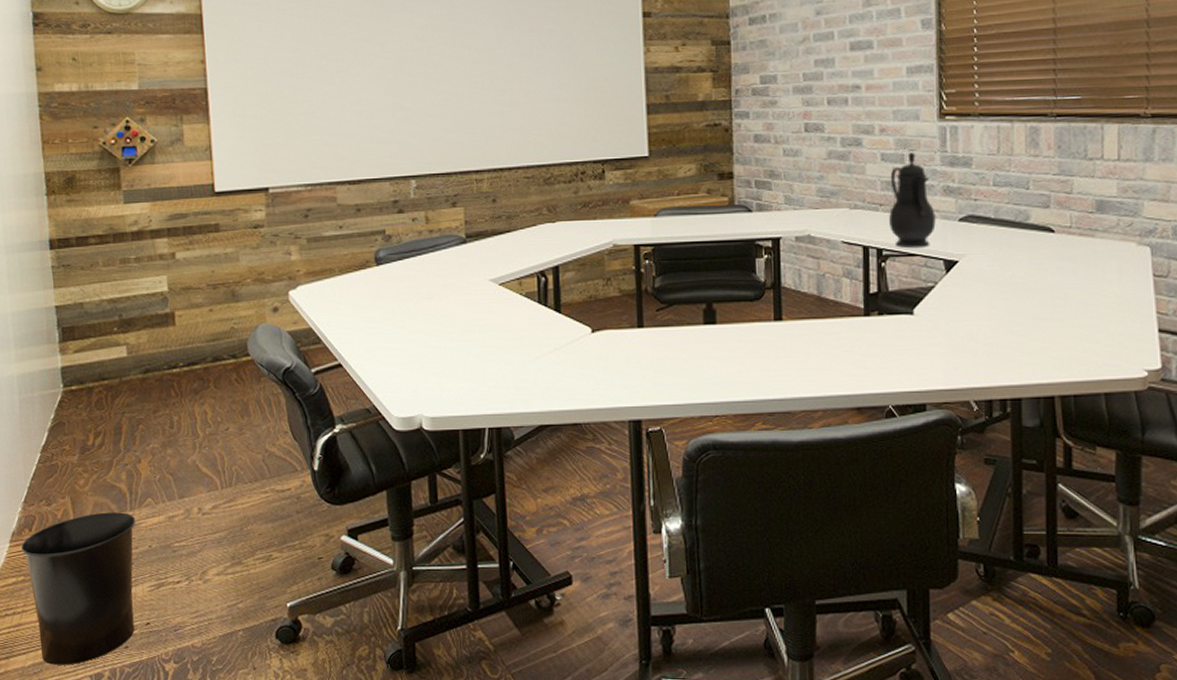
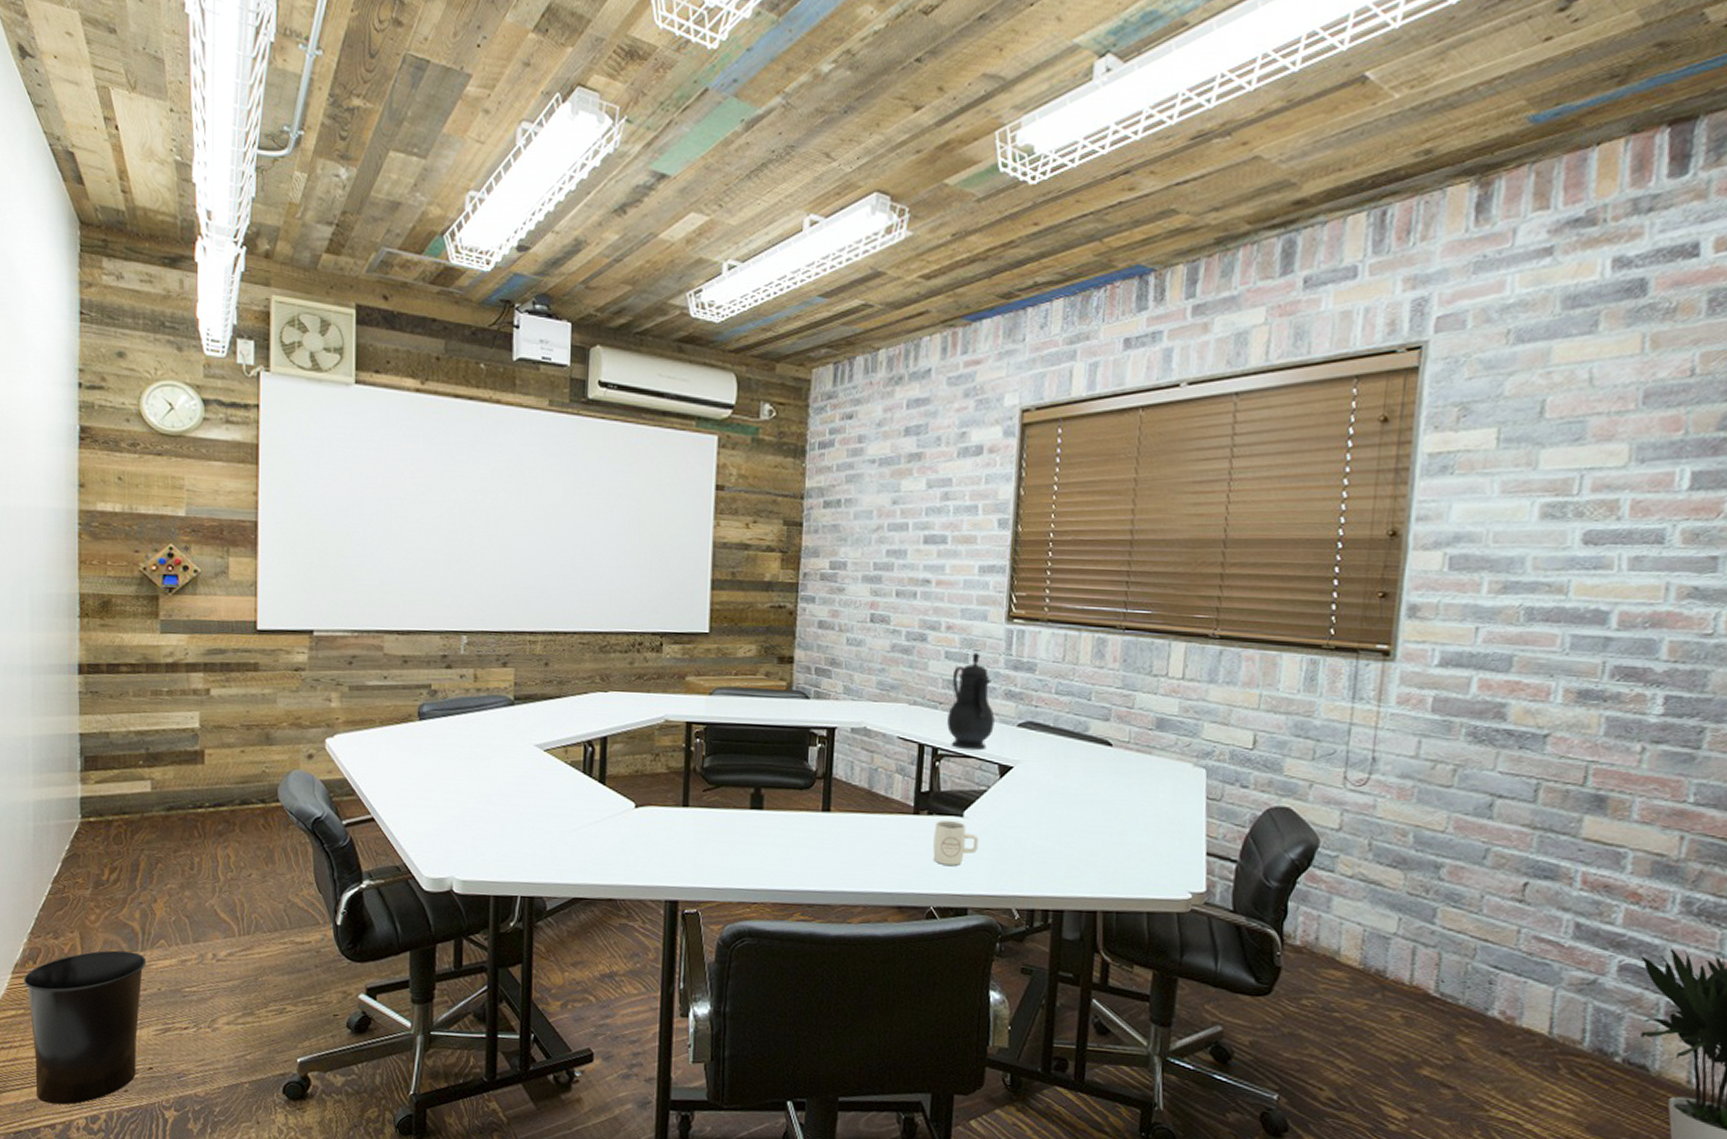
mug: none [886,318,931,363] -> present [933,820,979,866]

